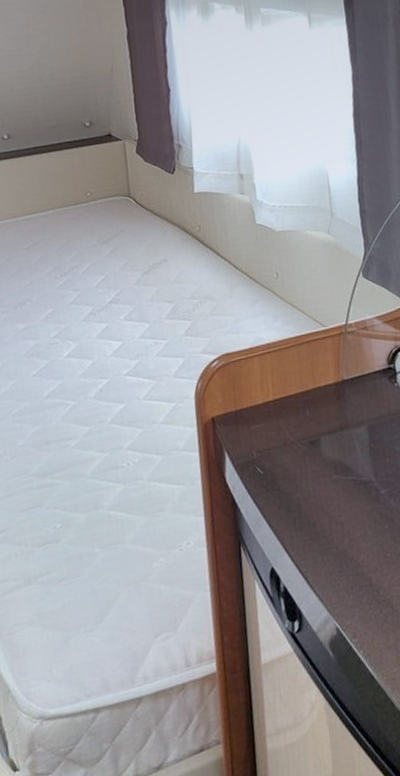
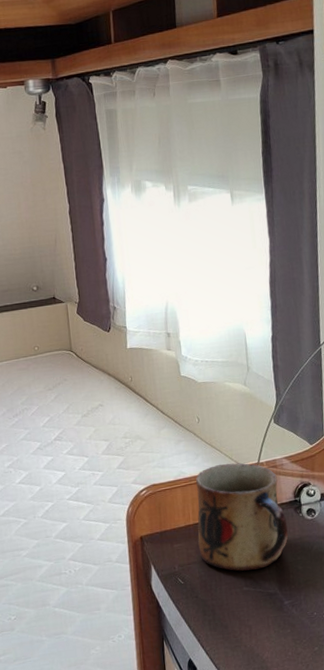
mug: none [275,324,383,456] -> present [196,462,289,571]

